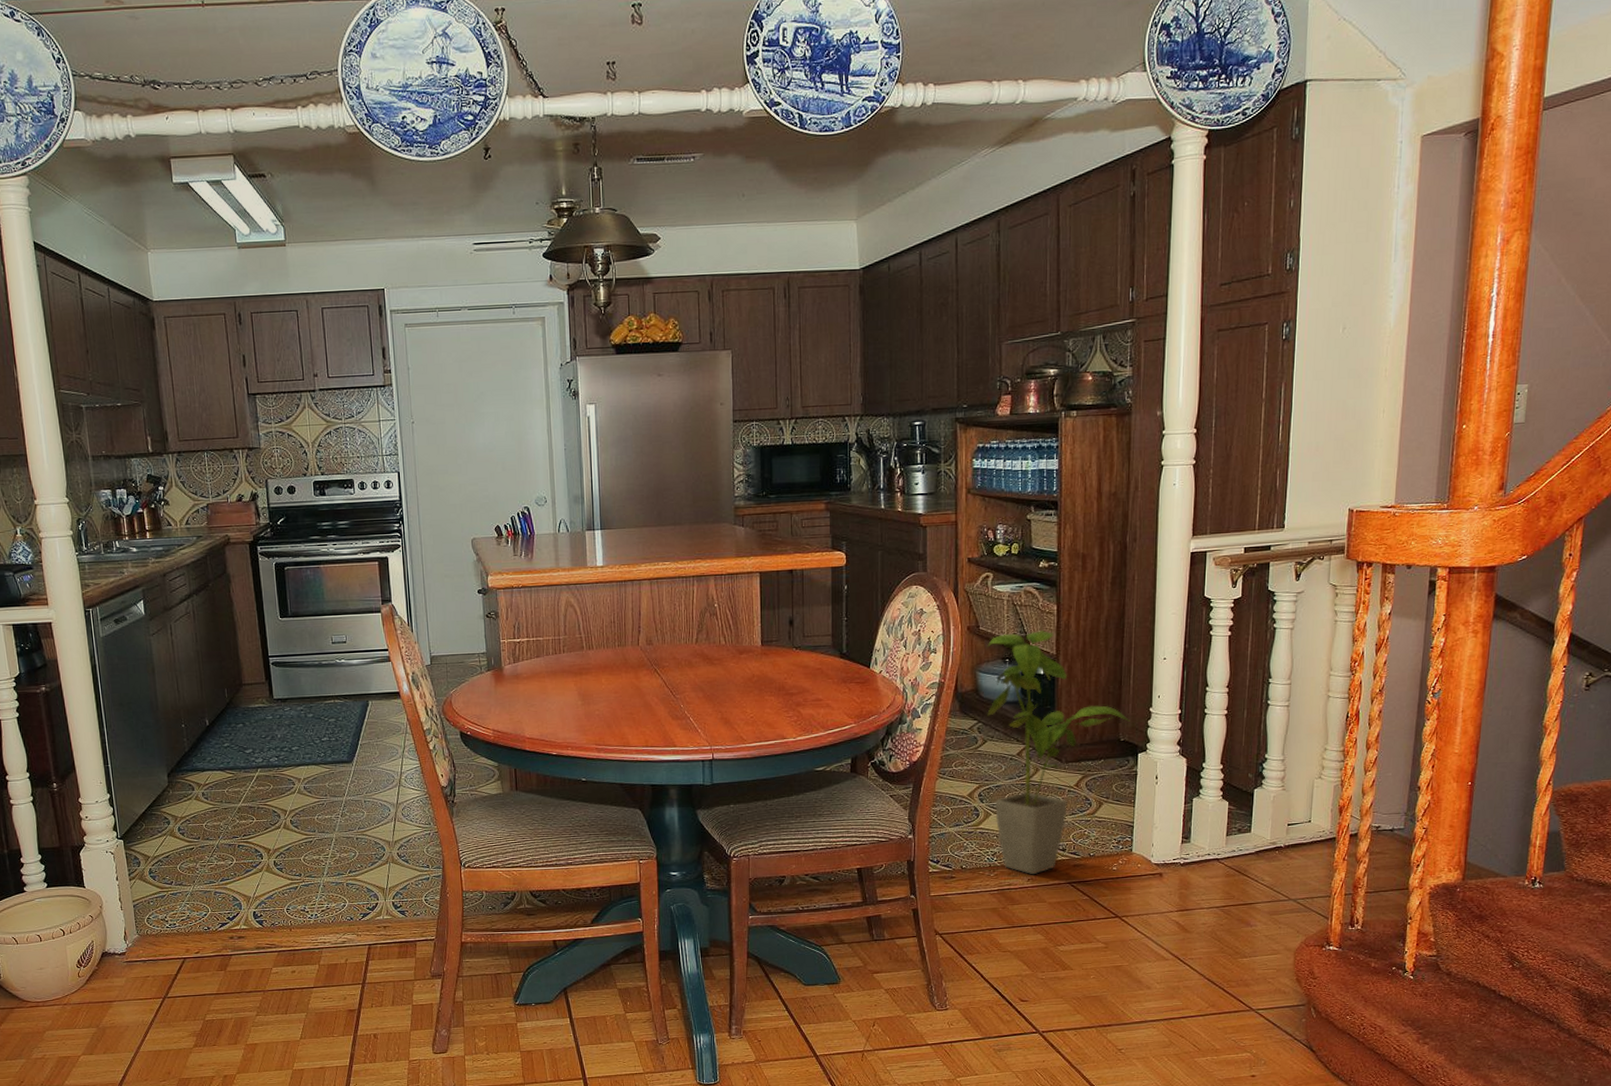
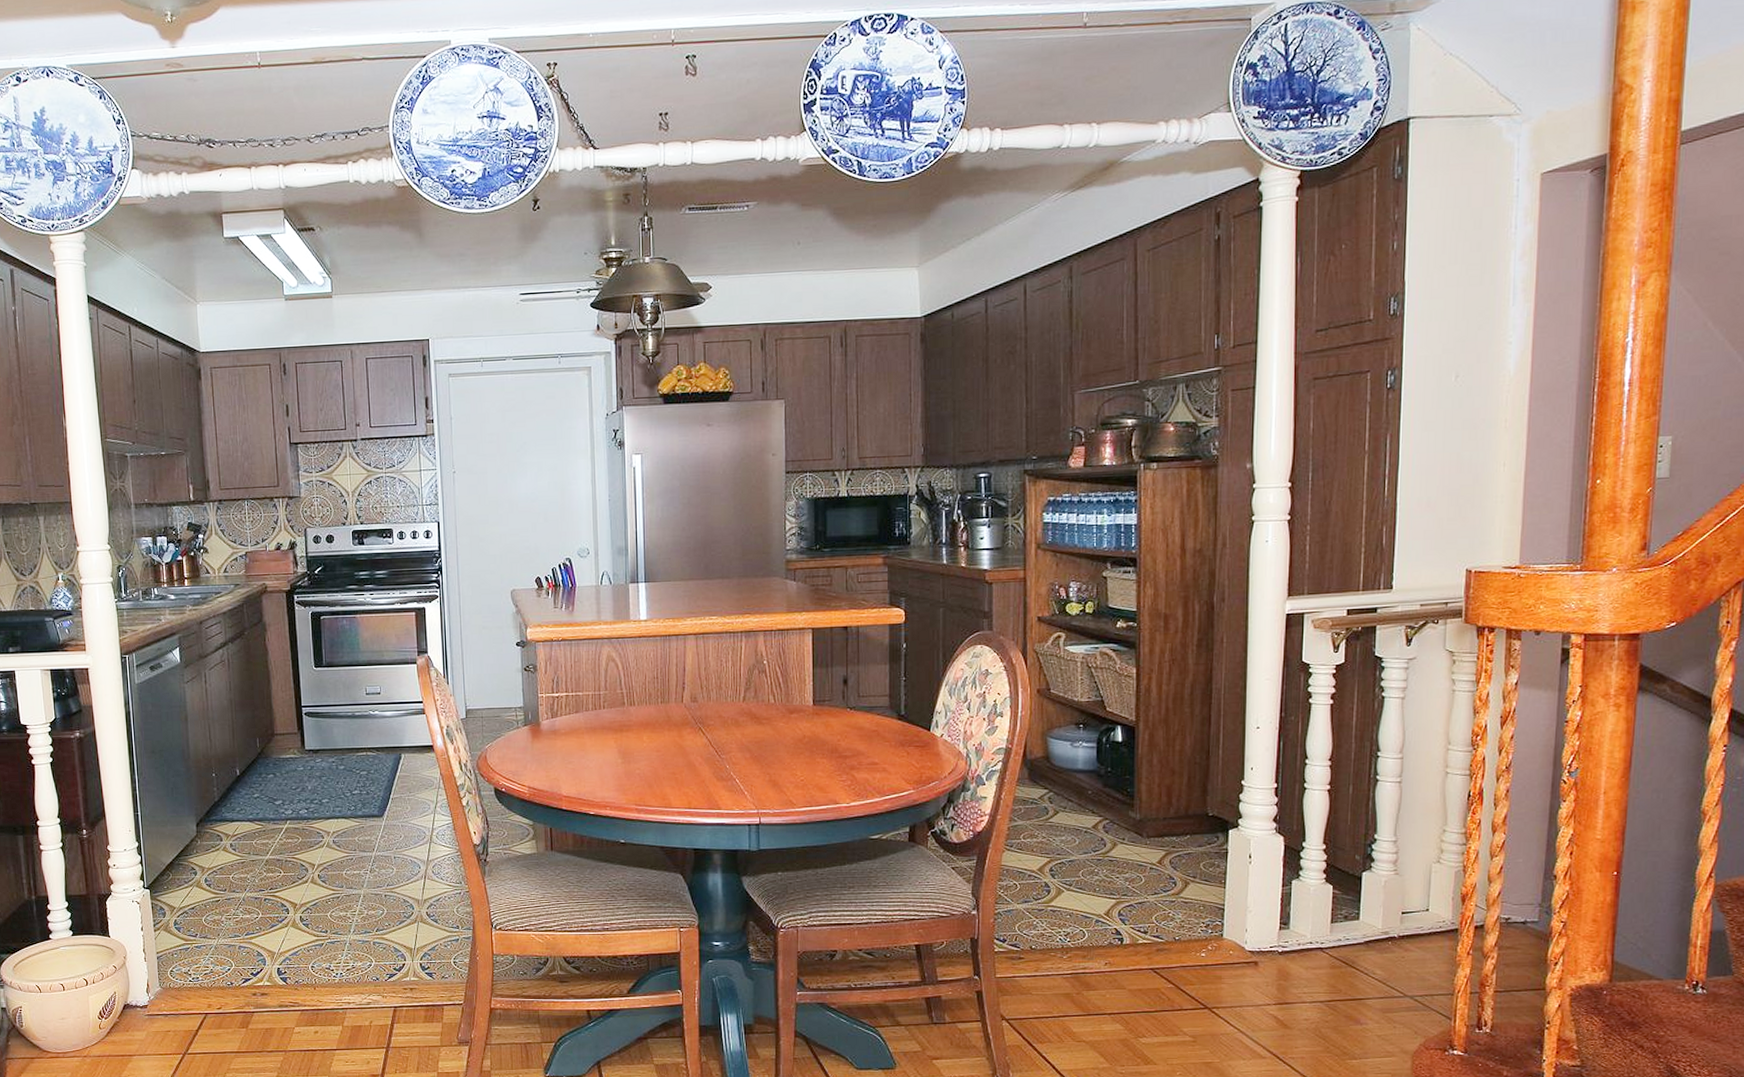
house plant: present [987,630,1130,875] -> none [1059,695,1220,959]

